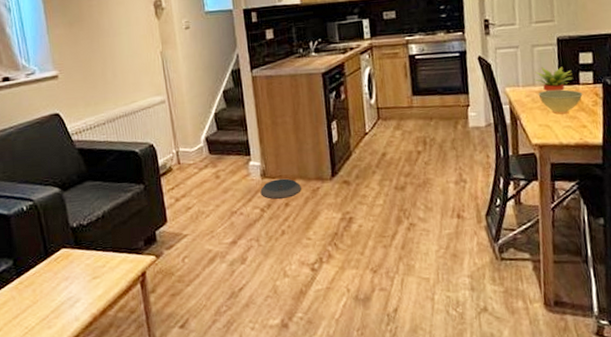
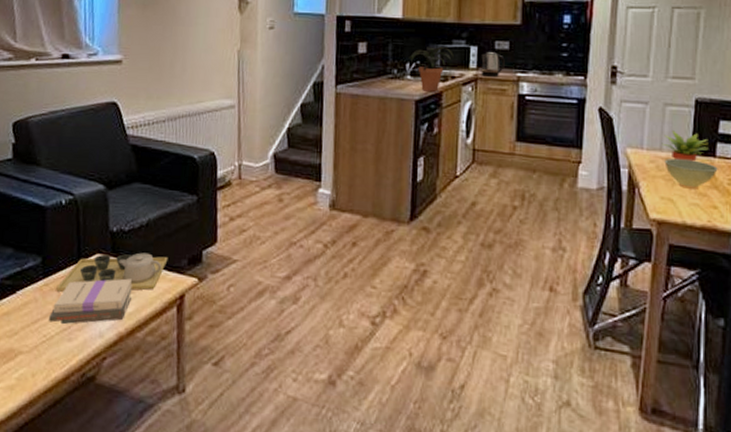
books: none [28,265,99,316] -> present [49,278,132,325]
tea set: none [30,241,126,287] -> present [56,252,168,292]
robot vacuum: present [260,178,301,199] -> none [326,213,373,237]
potted plant: none [312,23,350,64] -> present [410,46,454,92]
kettle: none [373,22,394,45] -> present [481,52,505,78]

